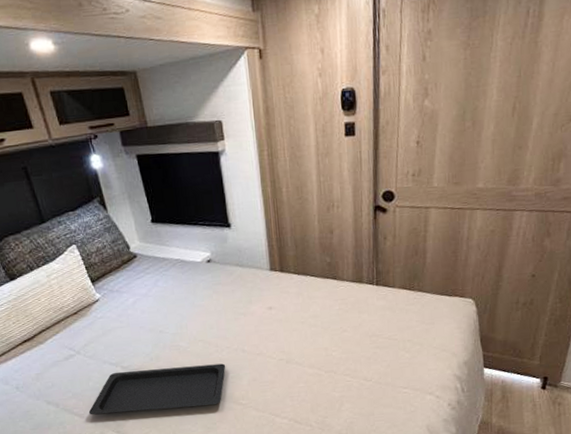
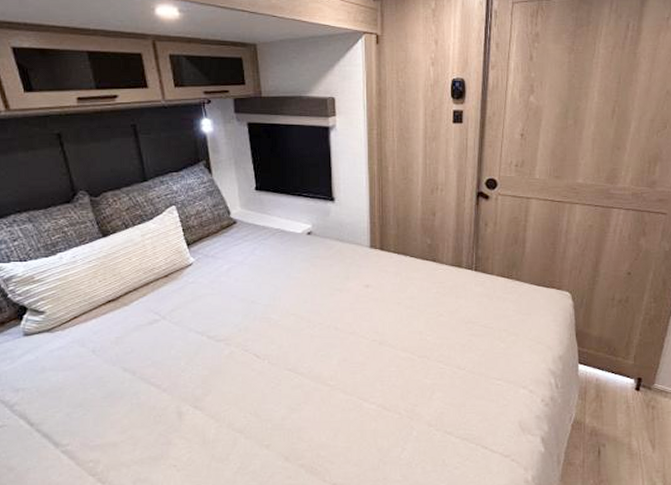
serving tray: present [88,363,226,415] -> none [166,340,317,387]

